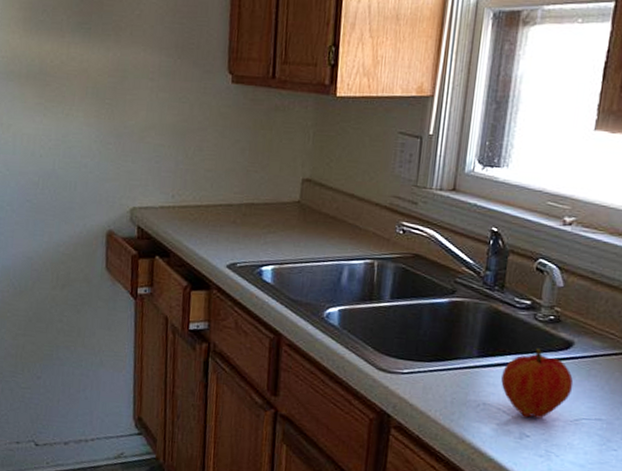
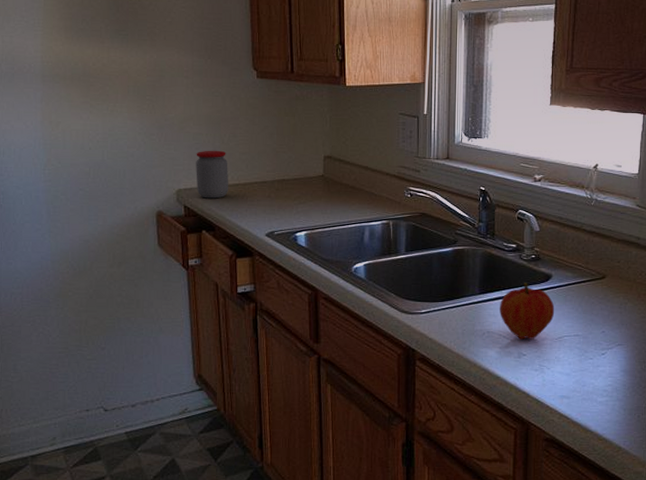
jar: none [153,164,191,221] -> present [196,150,229,199]

